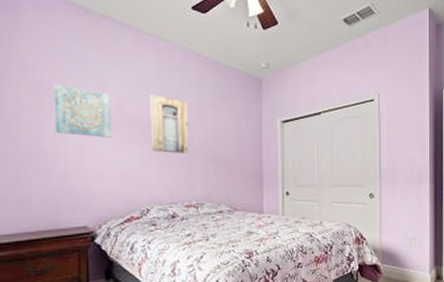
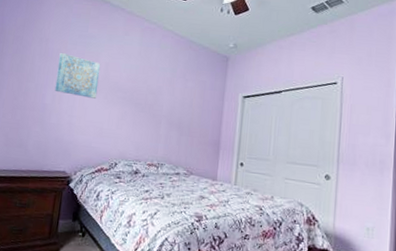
wall art: present [150,93,189,153] -> none [126,64,161,118]

